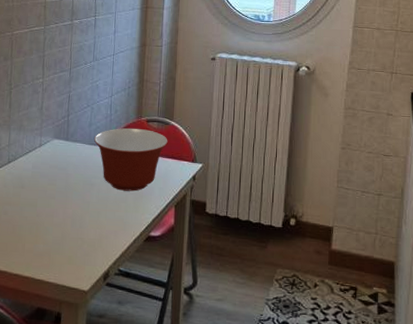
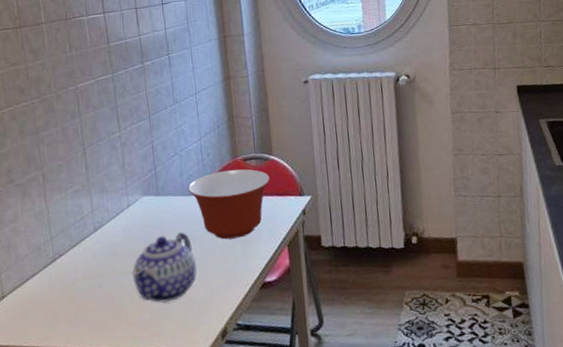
teapot: none [34,177,91,239] -> present [132,232,197,304]

